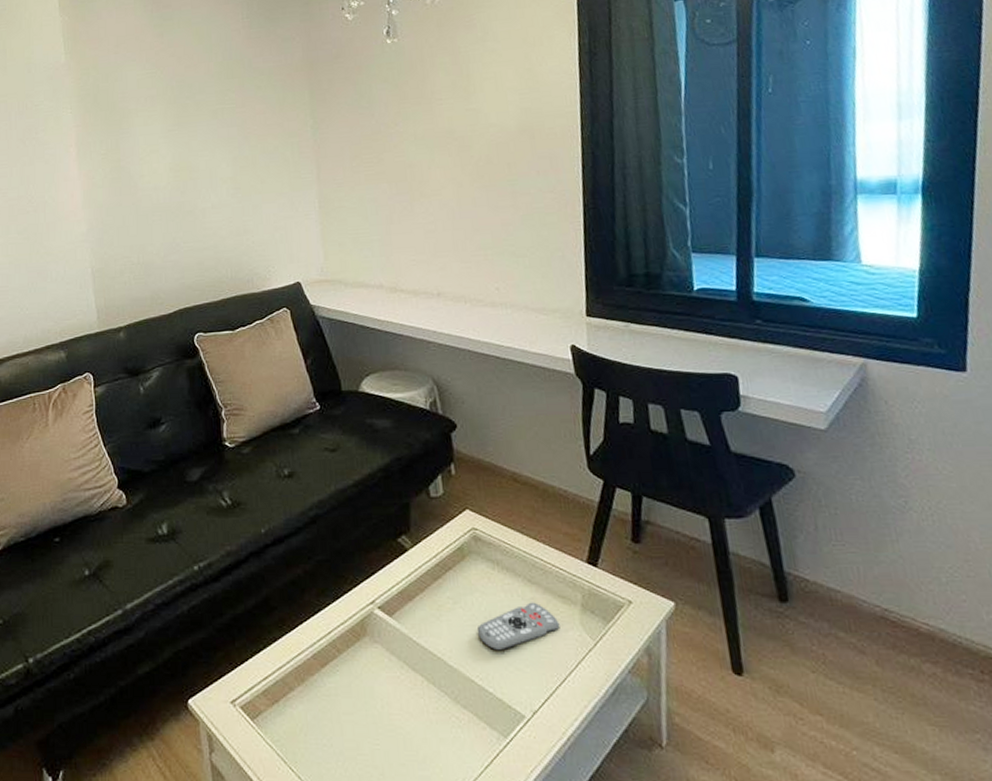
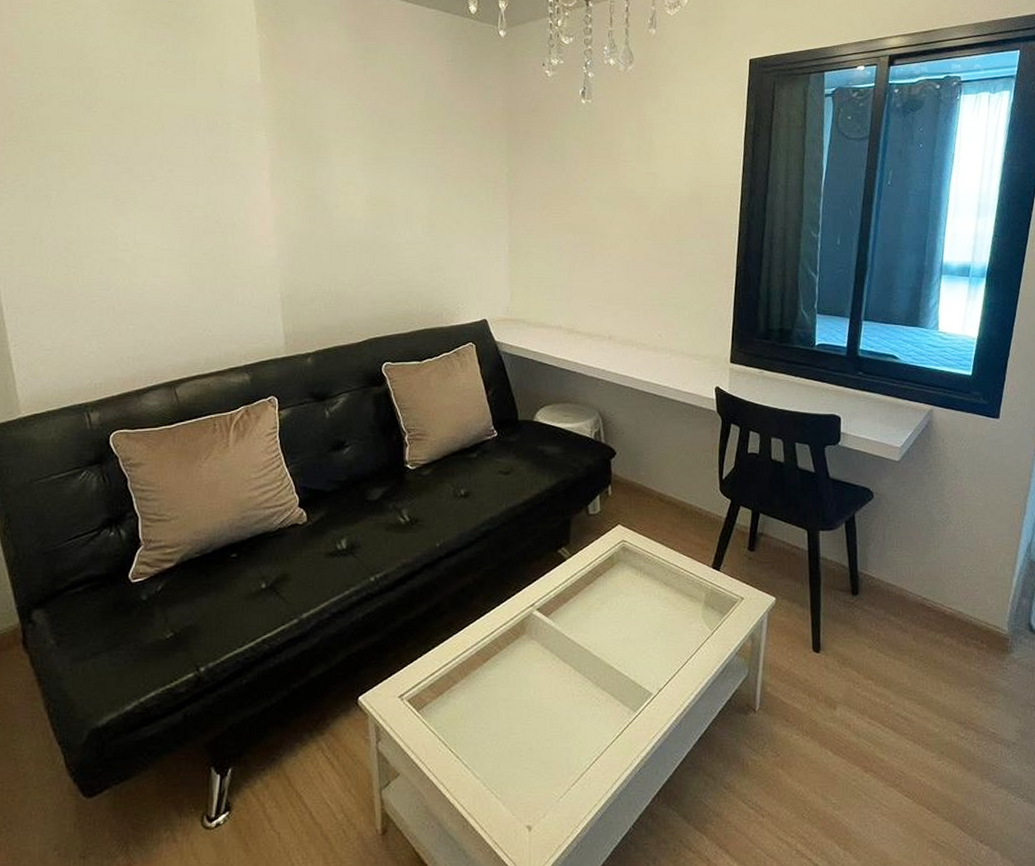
remote control: present [476,602,560,651] -> none [619,600,686,642]

